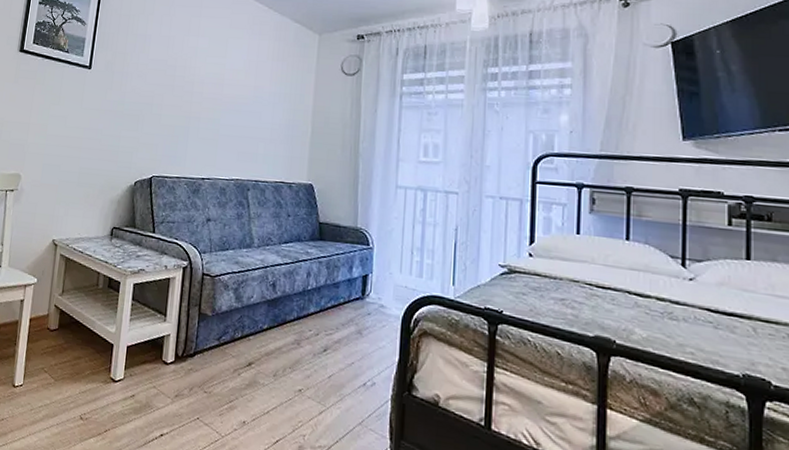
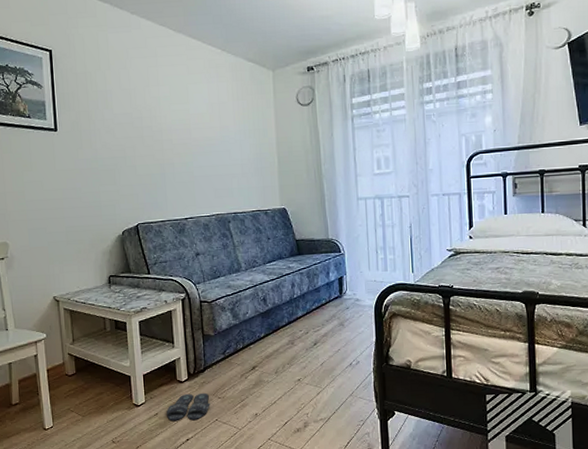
slippers: none [144,378,194,414] -> present [166,392,211,422]

